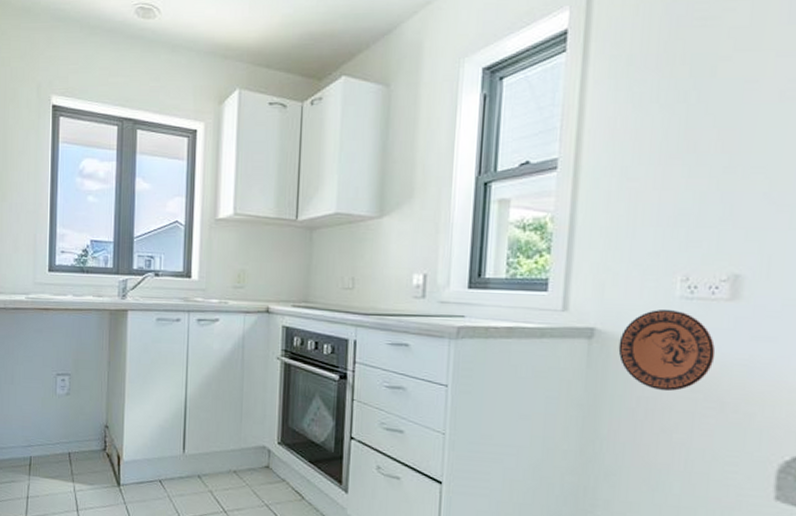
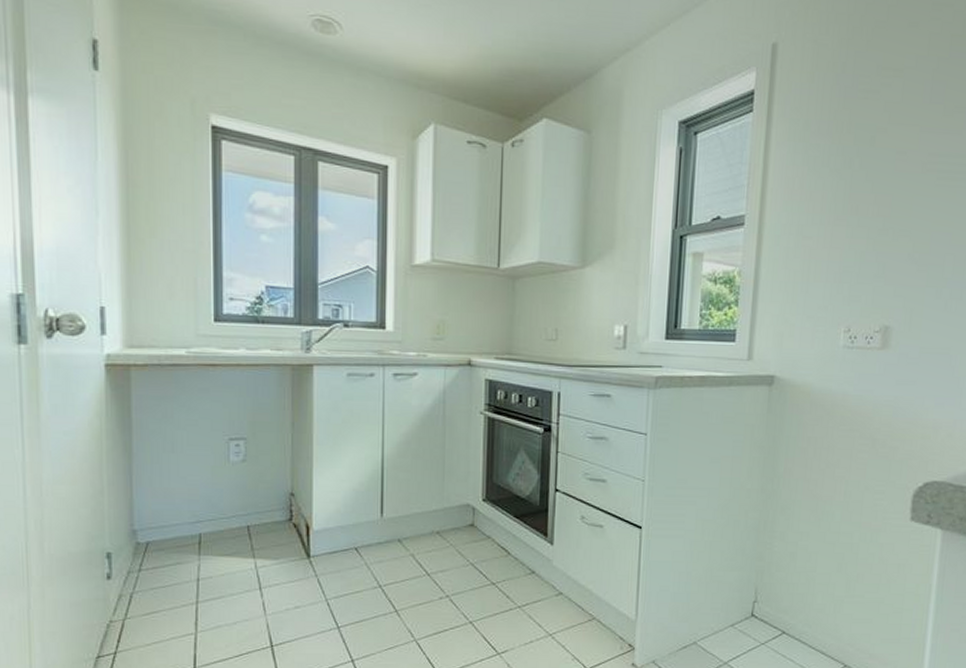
decorative plate: present [618,310,716,392] -> none [793,358,870,432]

